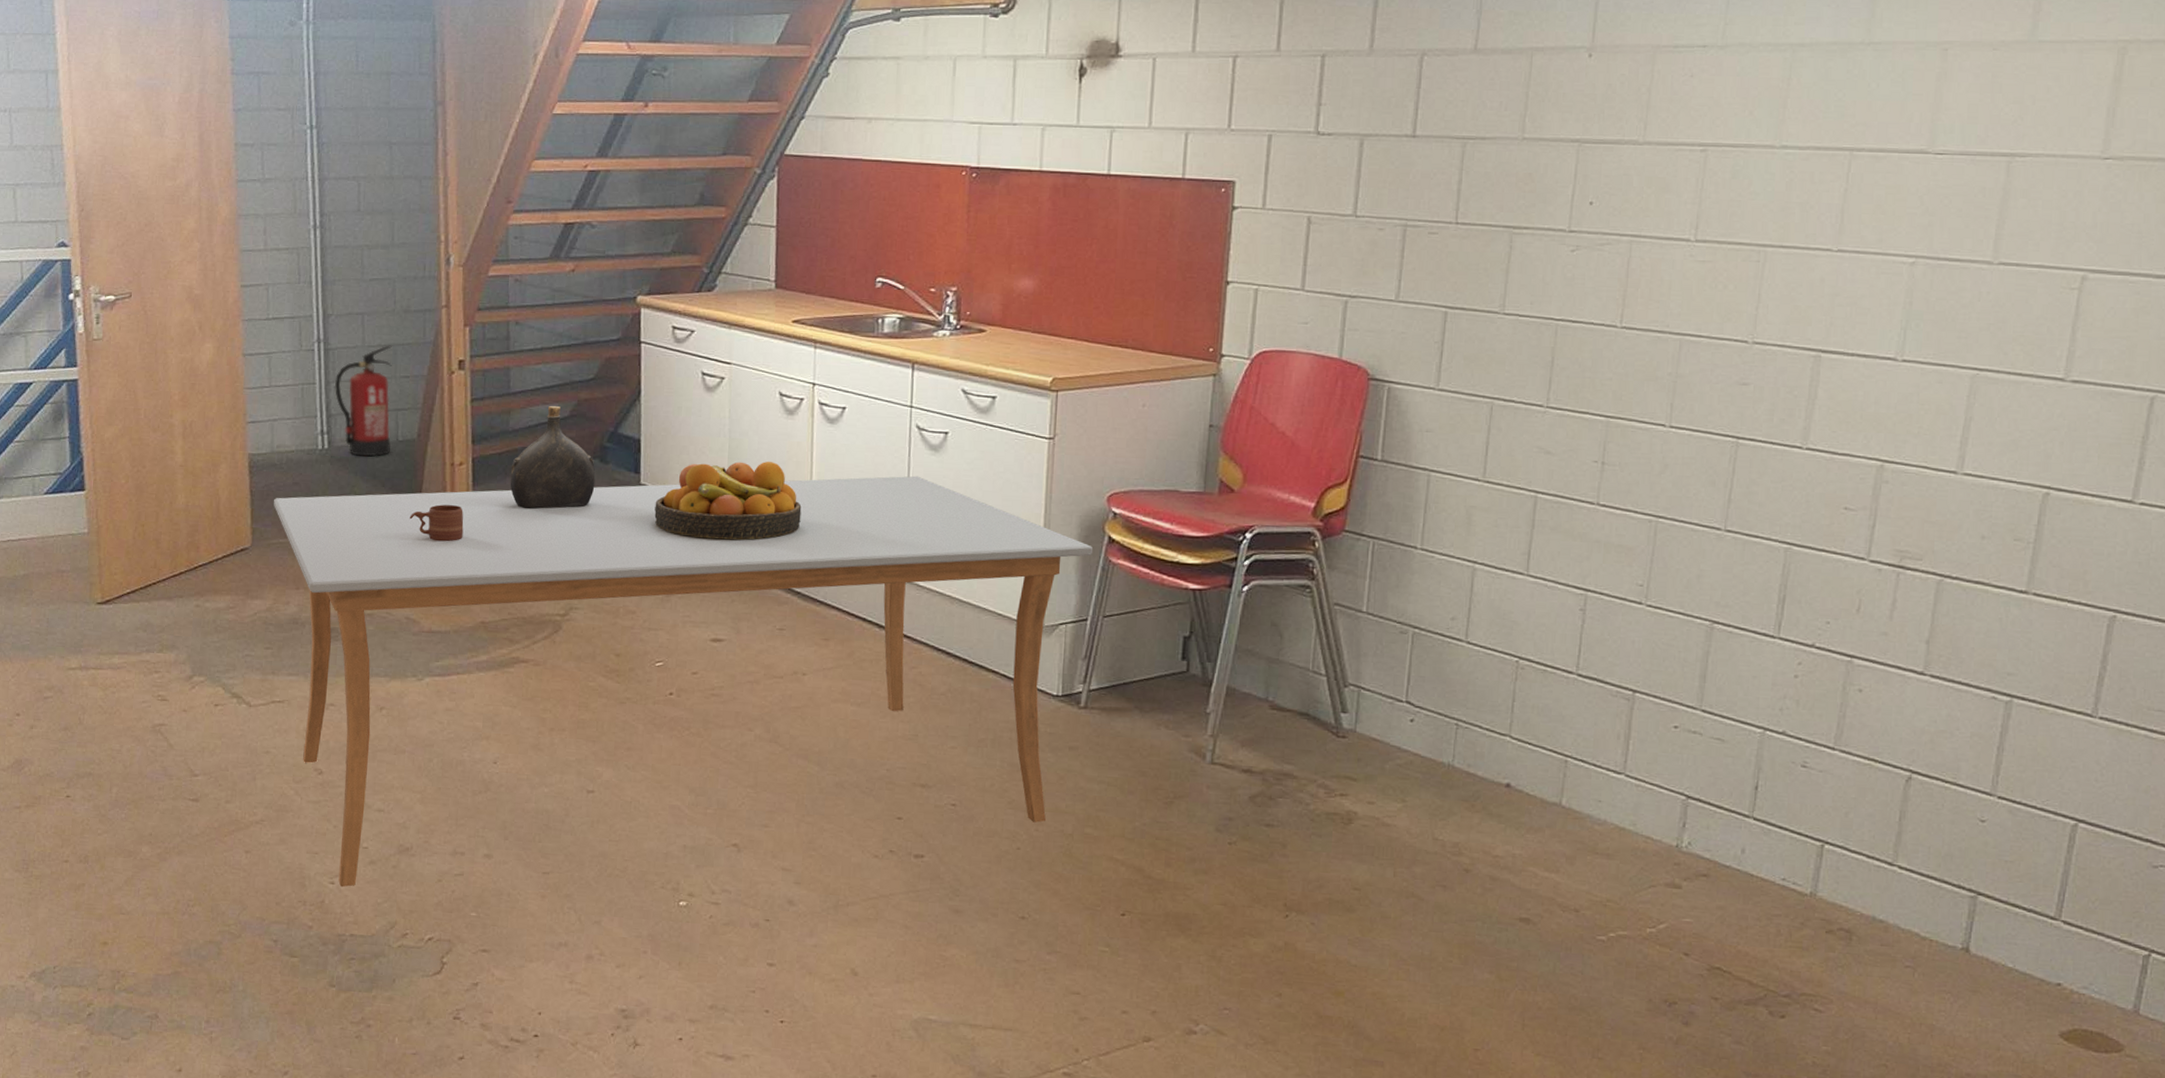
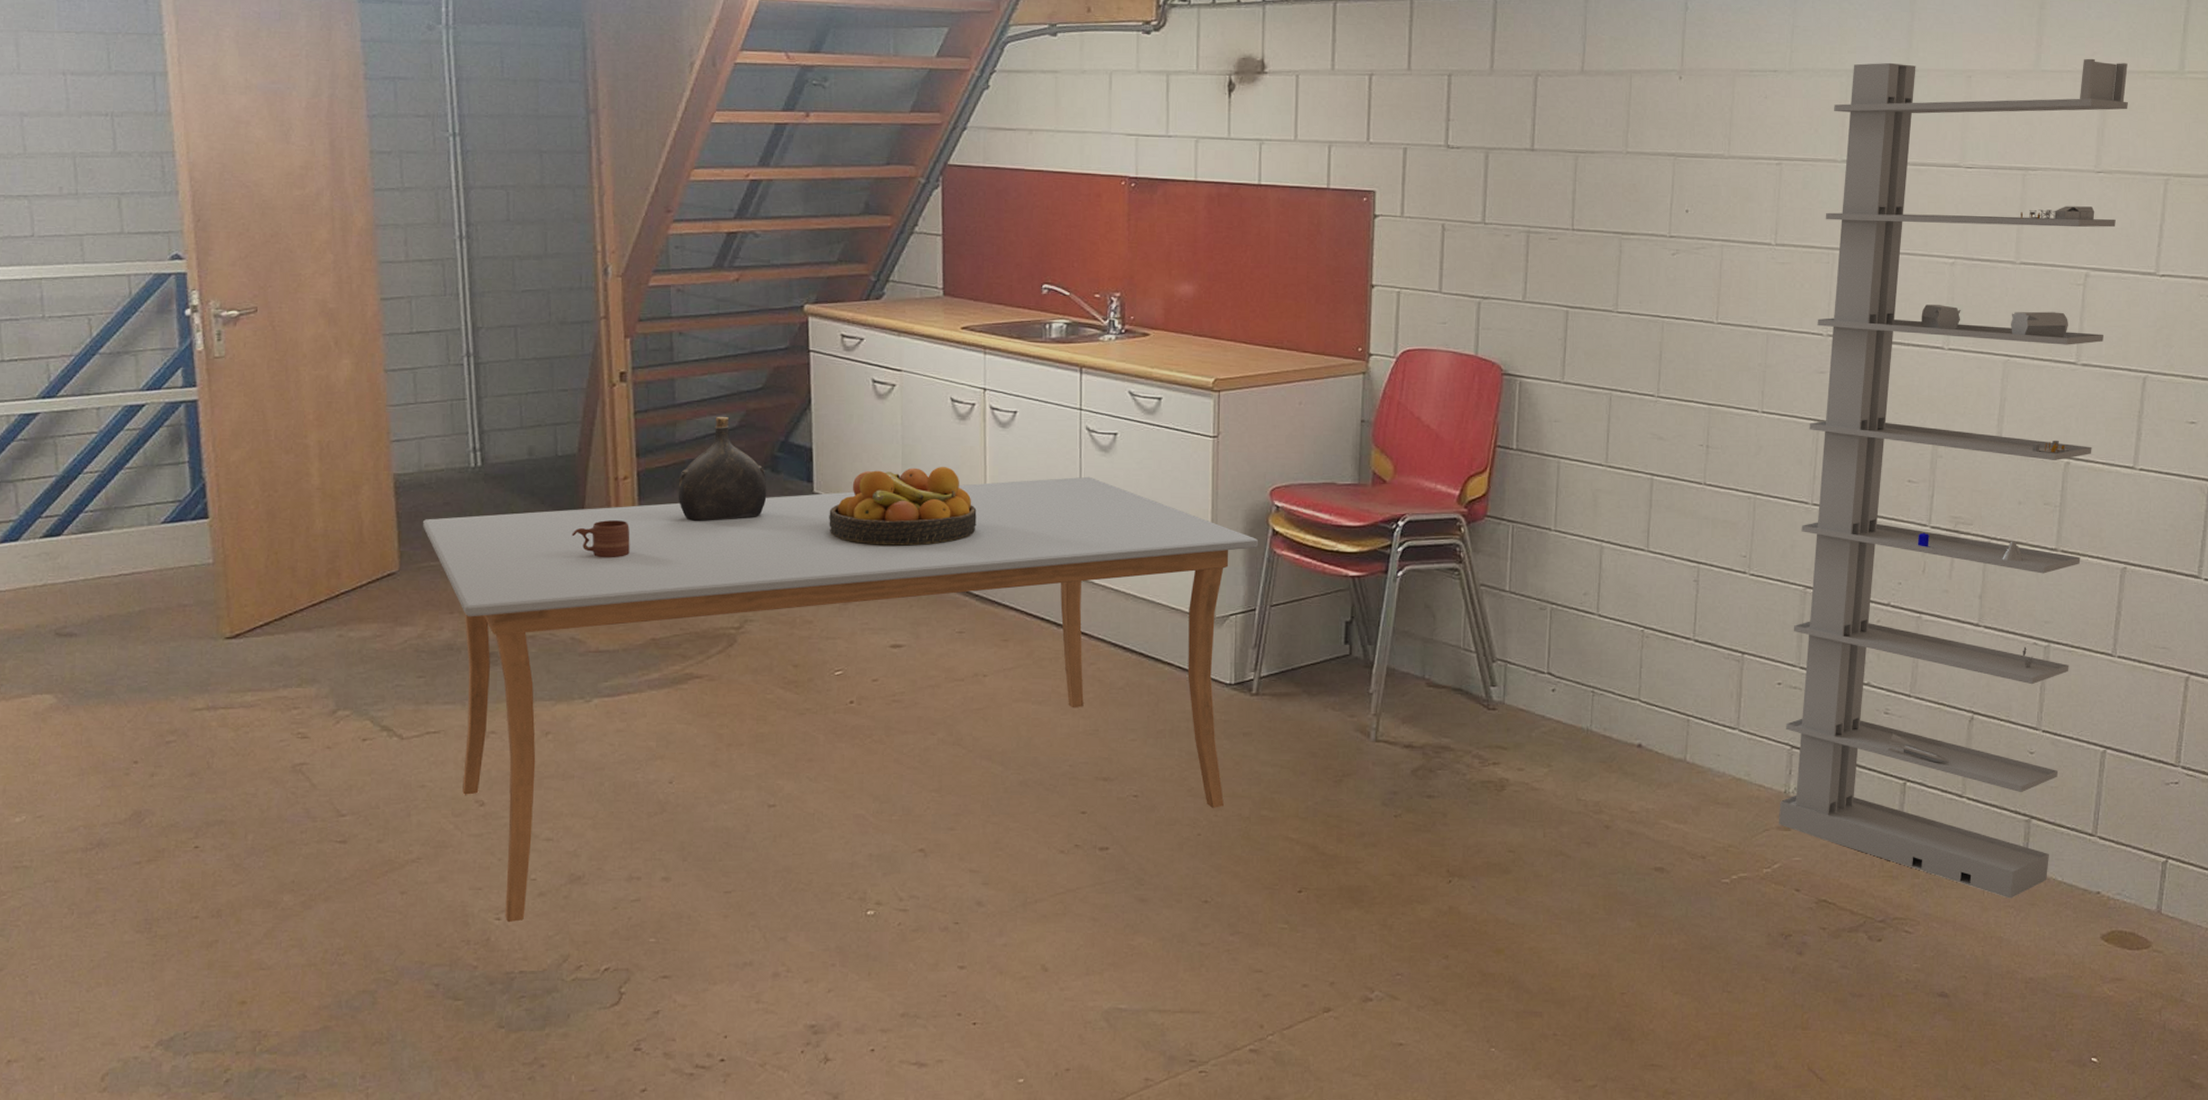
fire extinguisher: present [334,345,392,457] -> none [486,358,549,473]
shelving unit: none [1666,26,2151,983] -> present [1778,58,2128,899]

